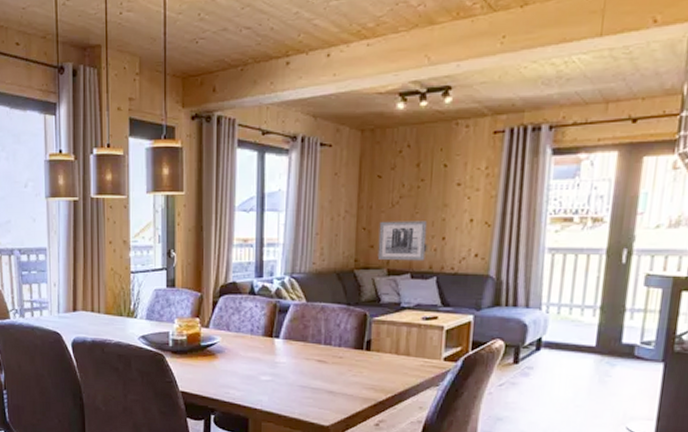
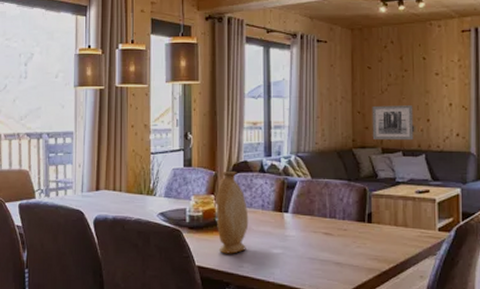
vase: none [201,293,236,380] -> present [216,172,249,254]

